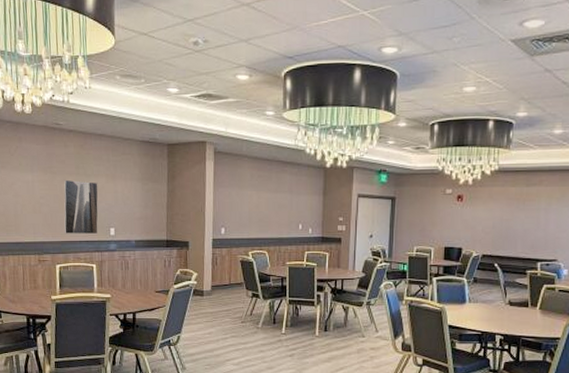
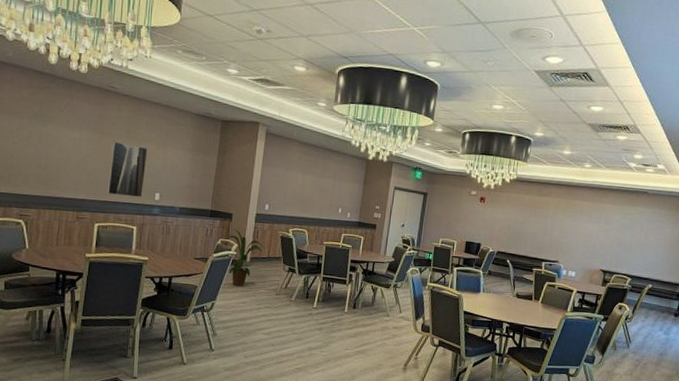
house plant: none [184,257,226,317] -> present [225,228,265,287]

